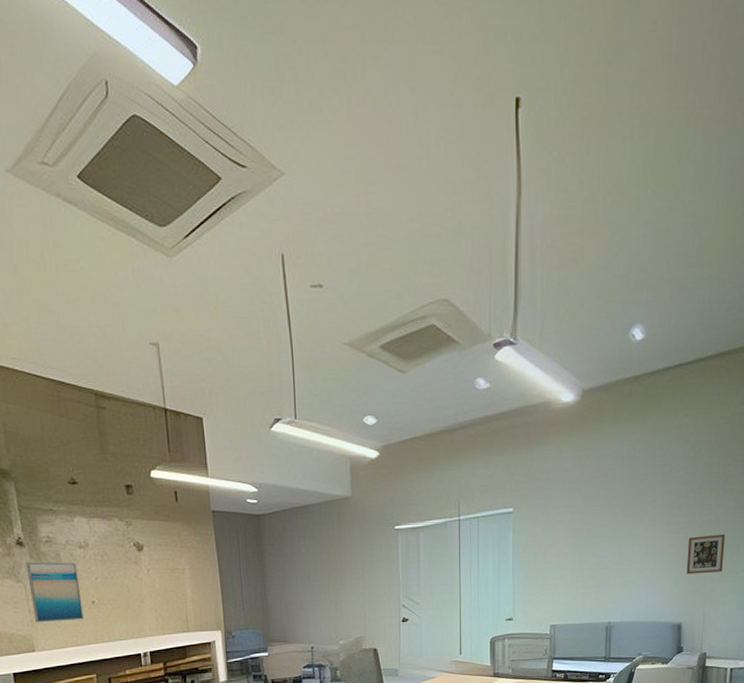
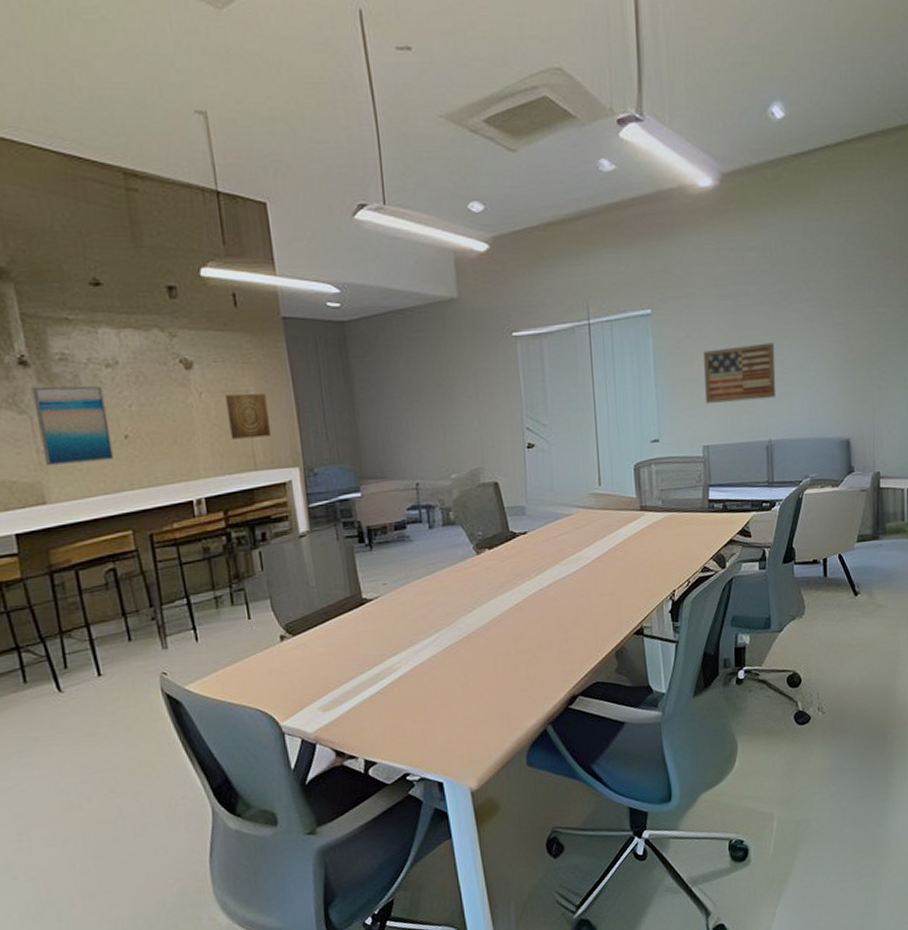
wall art: none [167,571,201,607] -> present [225,393,272,439]
wall art: none [555,538,620,589] -> present [703,342,776,404]
picture frame: present [686,533,726,575] -> none [850,335,890,383]

